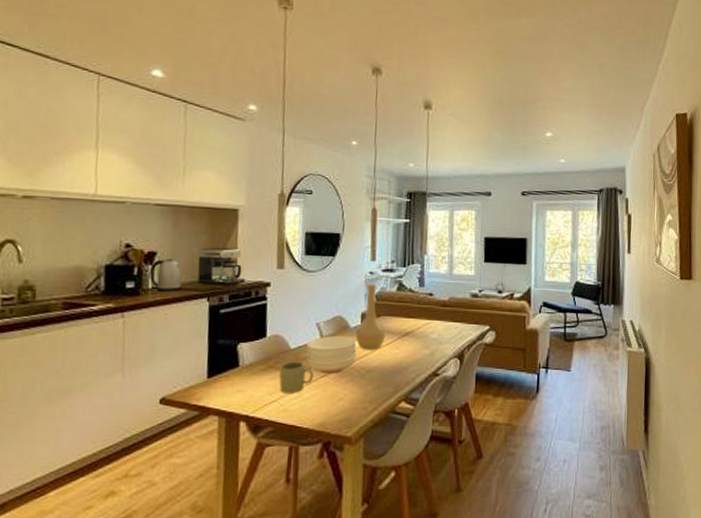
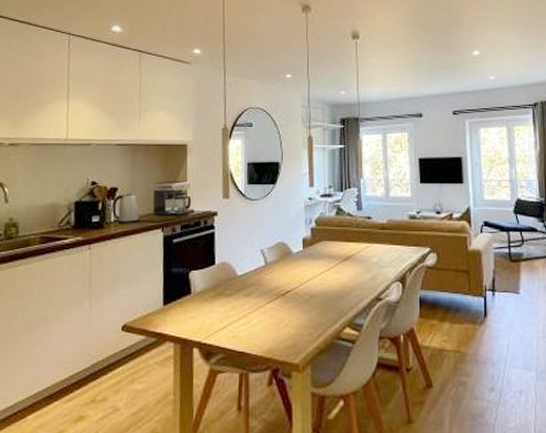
mug: present [279,361,314,393] -> none [228,288,260,319]
bowl: present [306,336,357,374] -> none [252,262,300,300]
vase: present [355,283,386,350] -> none [297,208,327,275]

